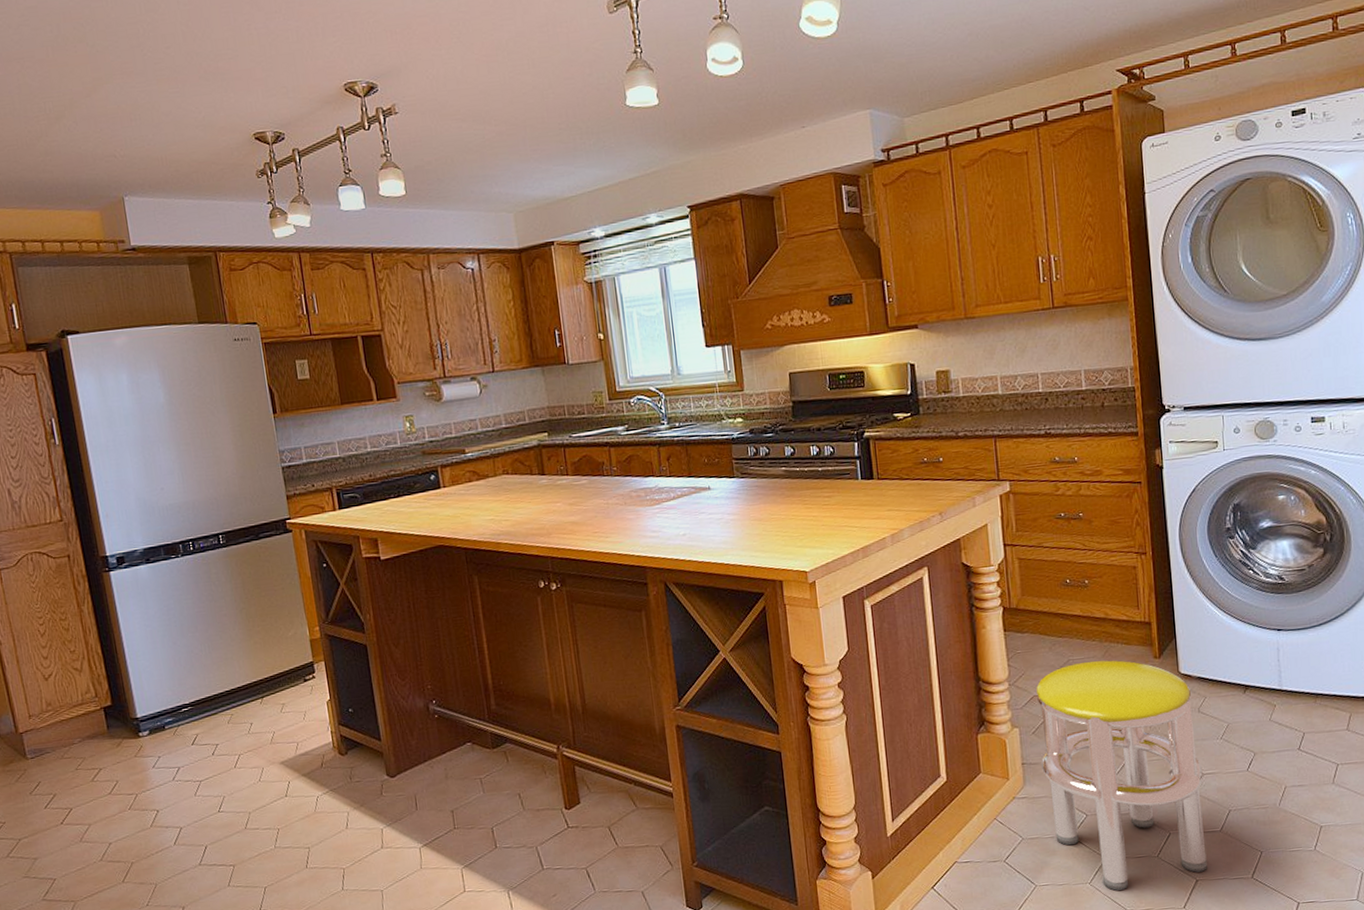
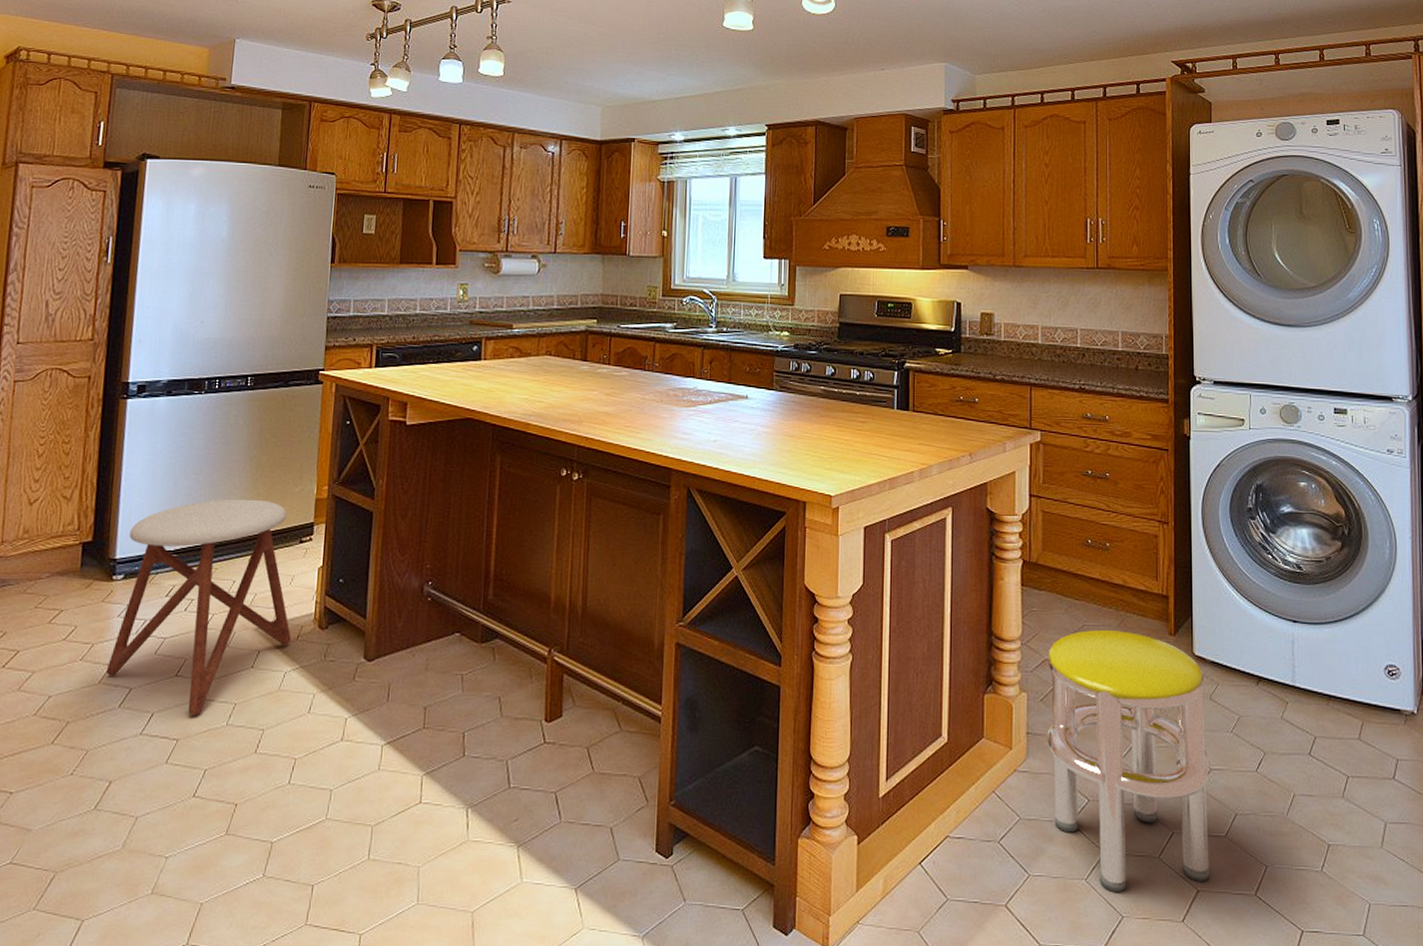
stool: none [144,647,316,844] -> present [106,499,291,716]

